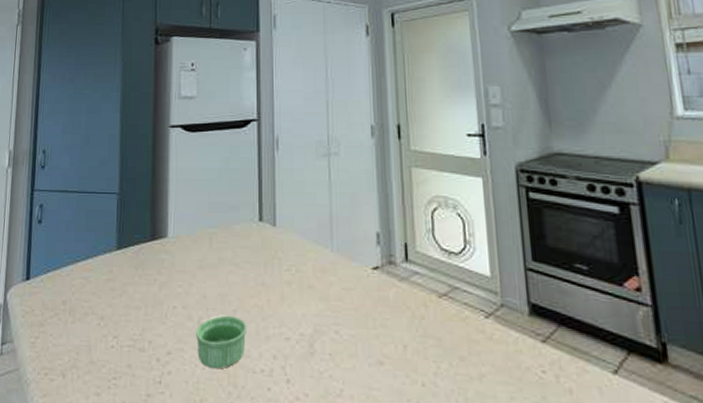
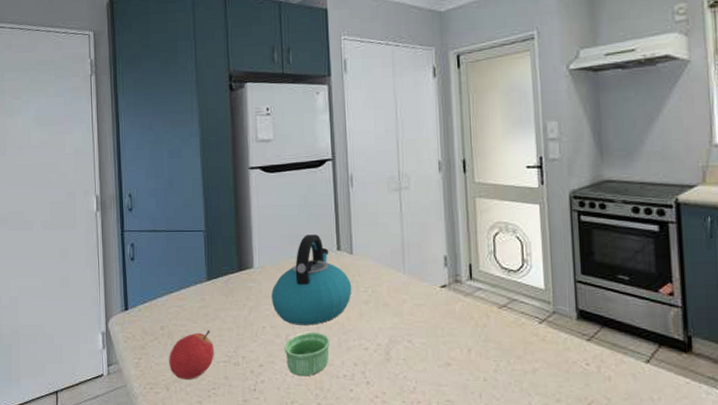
fruit: none [68,307,118,366] -> present [169,330,214,379]
kettle: none [185,202,274,308] -> present [272,234,352,325]

